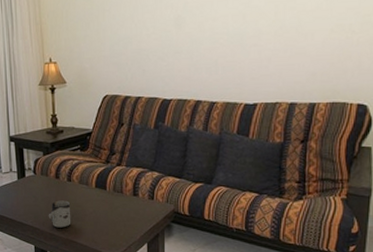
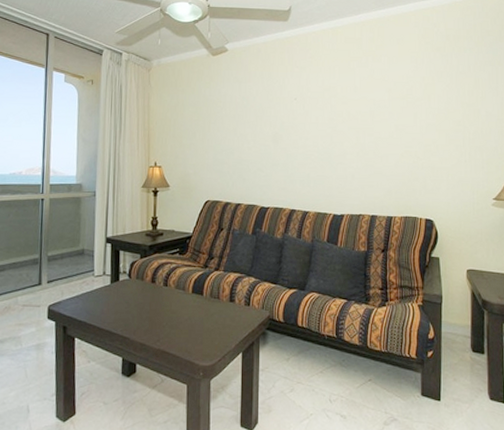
cup: present [48,200,71,229] -> none [140,306,165,338]

